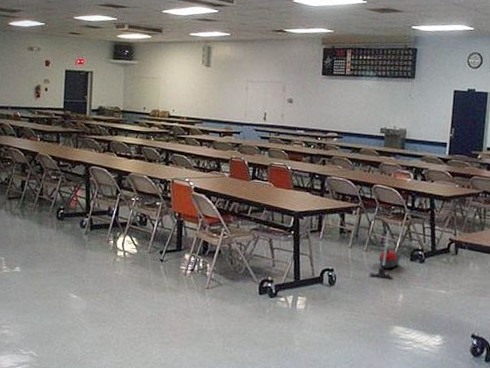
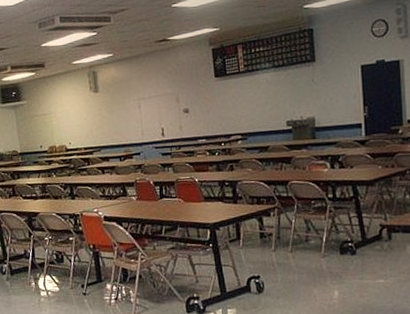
vacuum cleaner: present [367,217,401,278] -> none [289,215,330,276]

